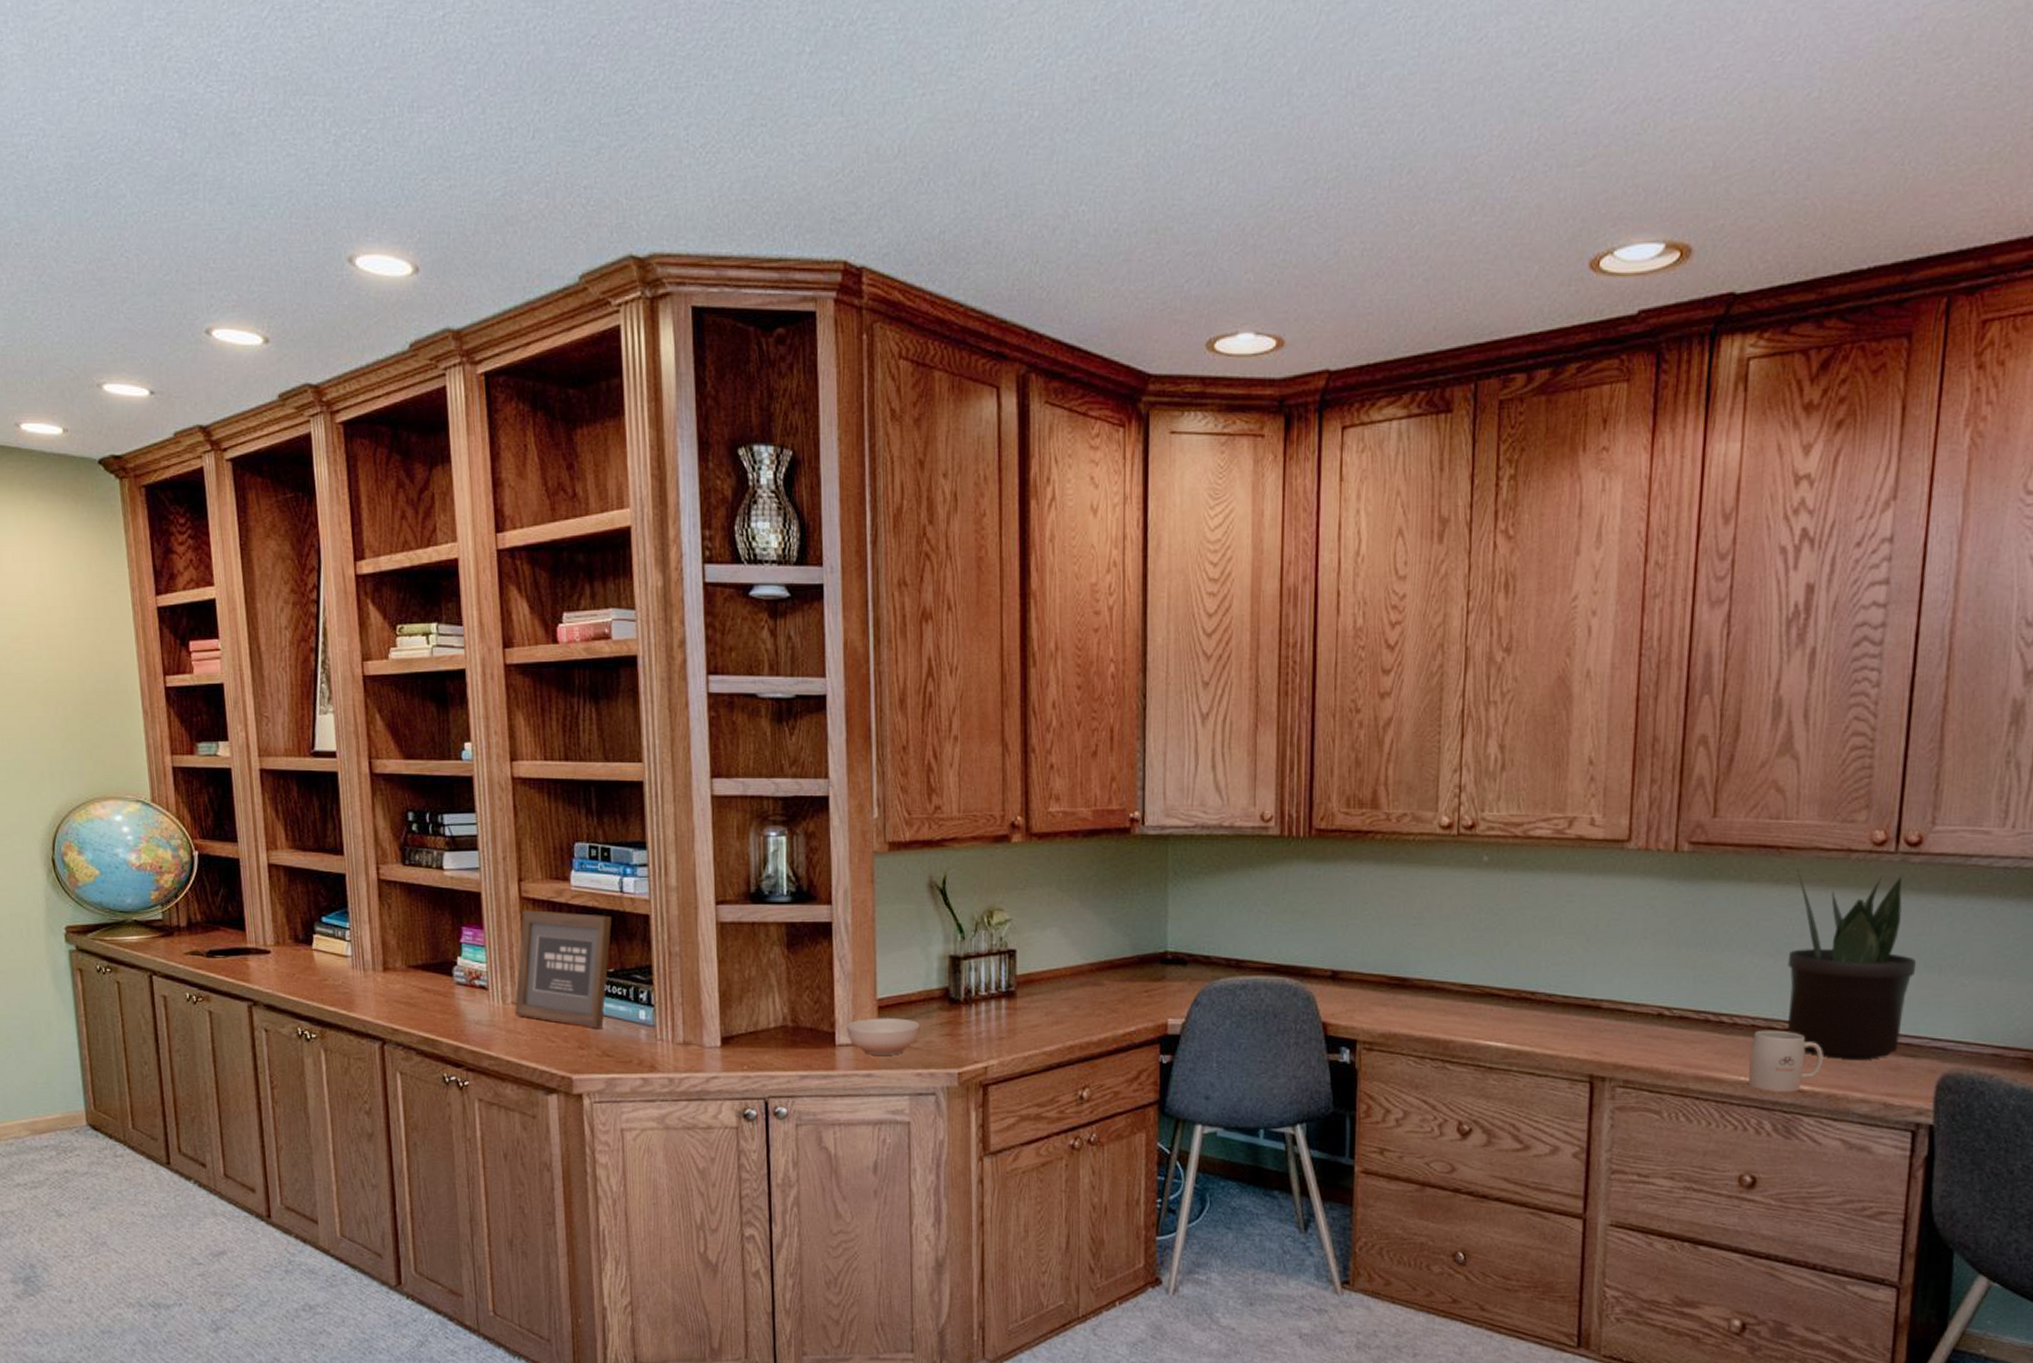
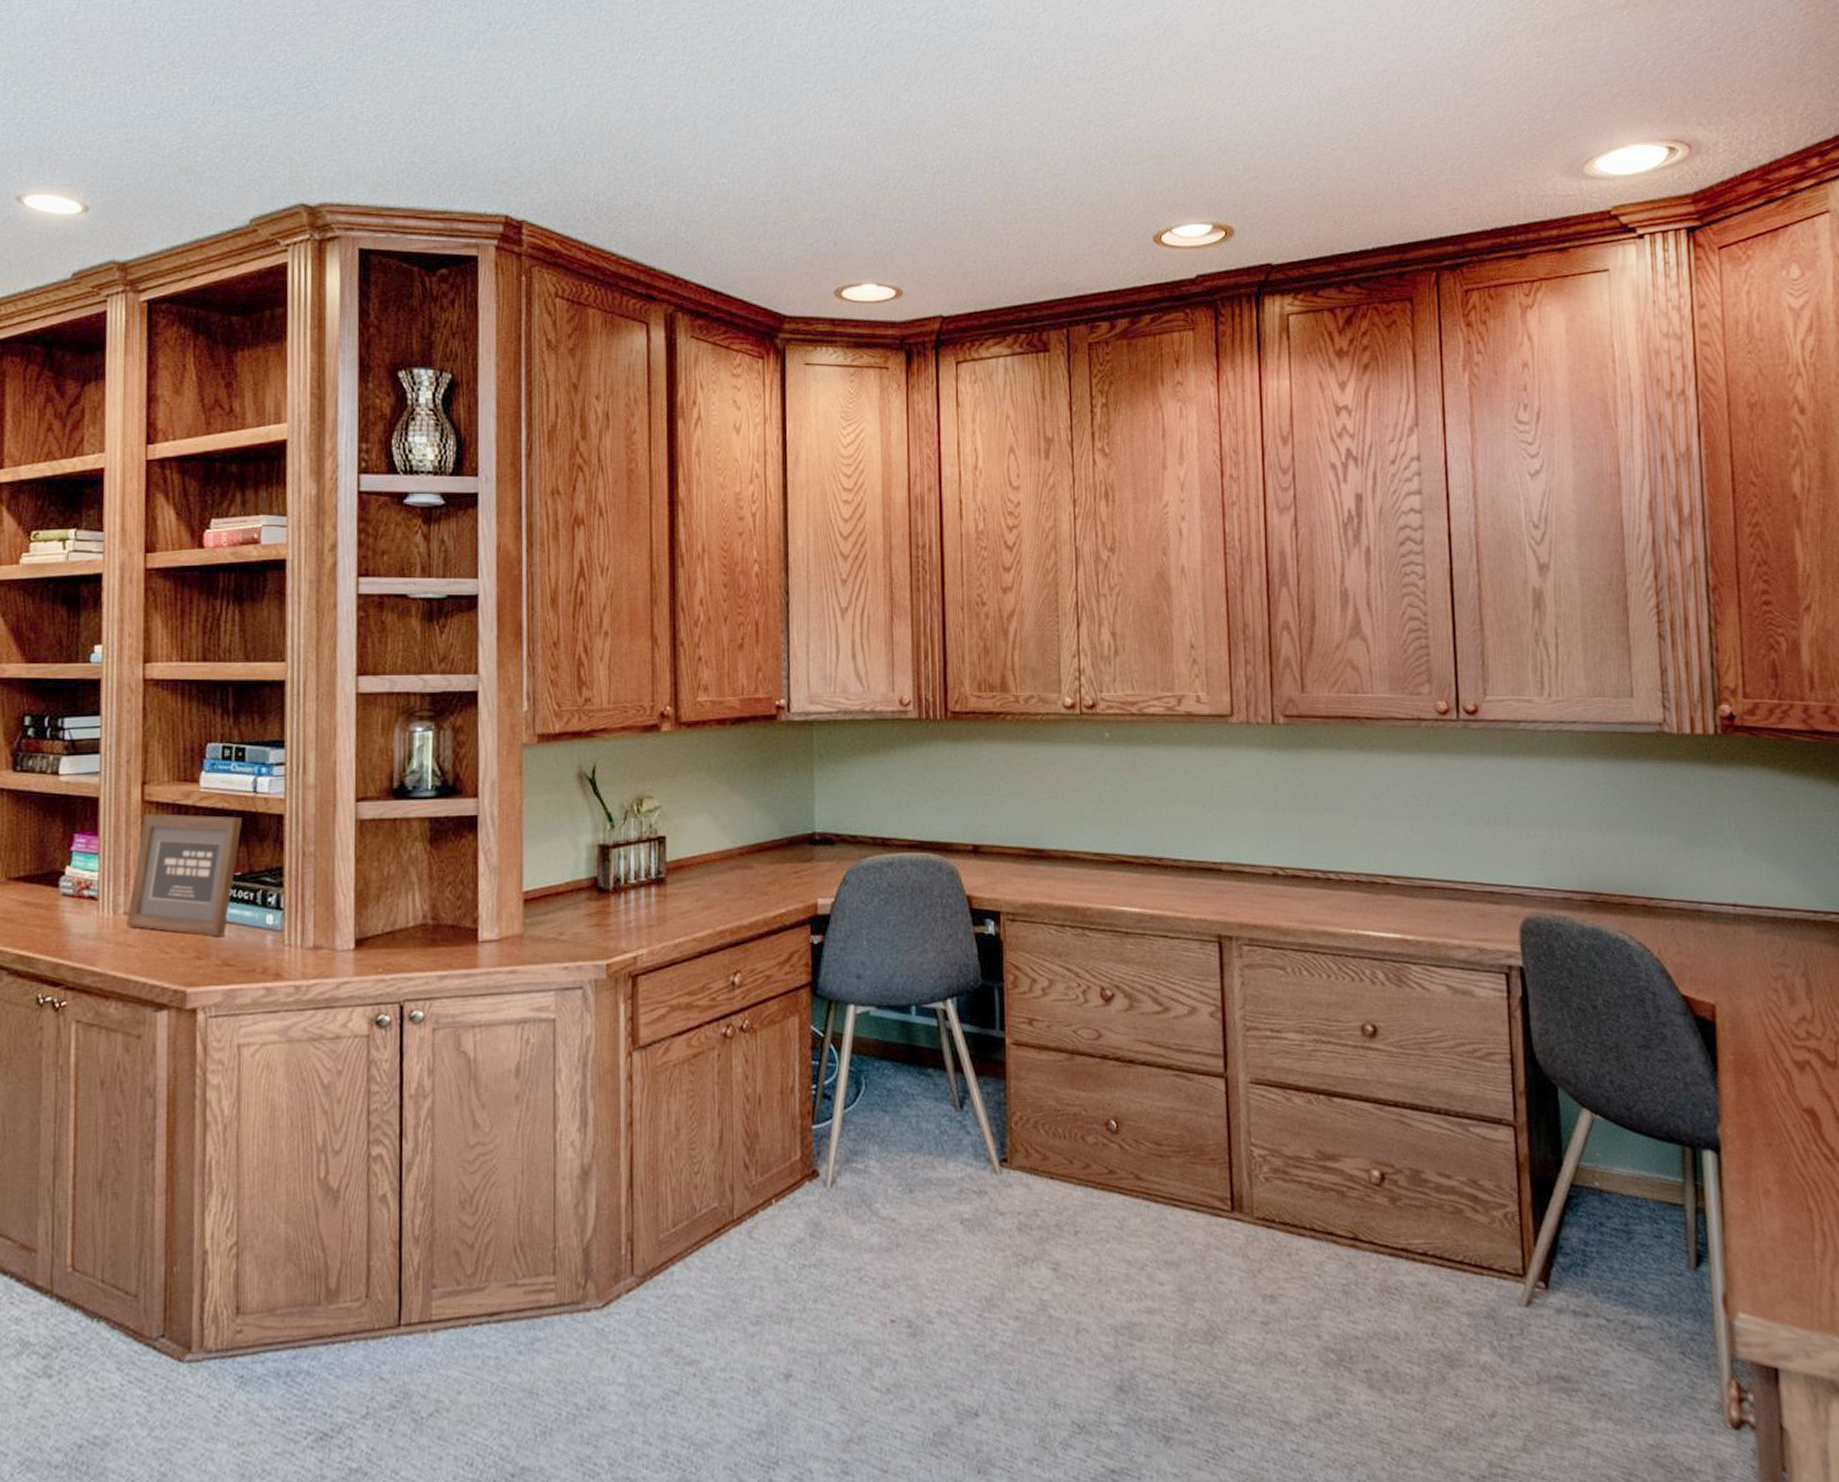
bowl: present [846,1018,920,1055] -> none [489,910,567,950]
mug: present [1748,1030,1823,1093] -> none [1357,884,1421,943]
planter: present [1787,867,1917,1059] -> none [1377,735,1489,908]

